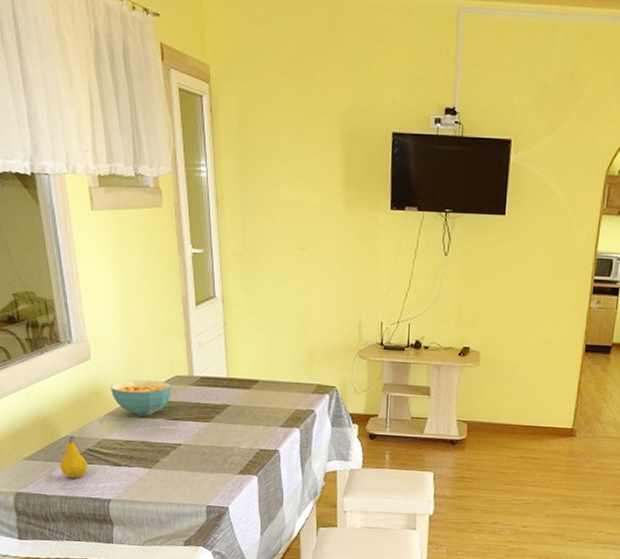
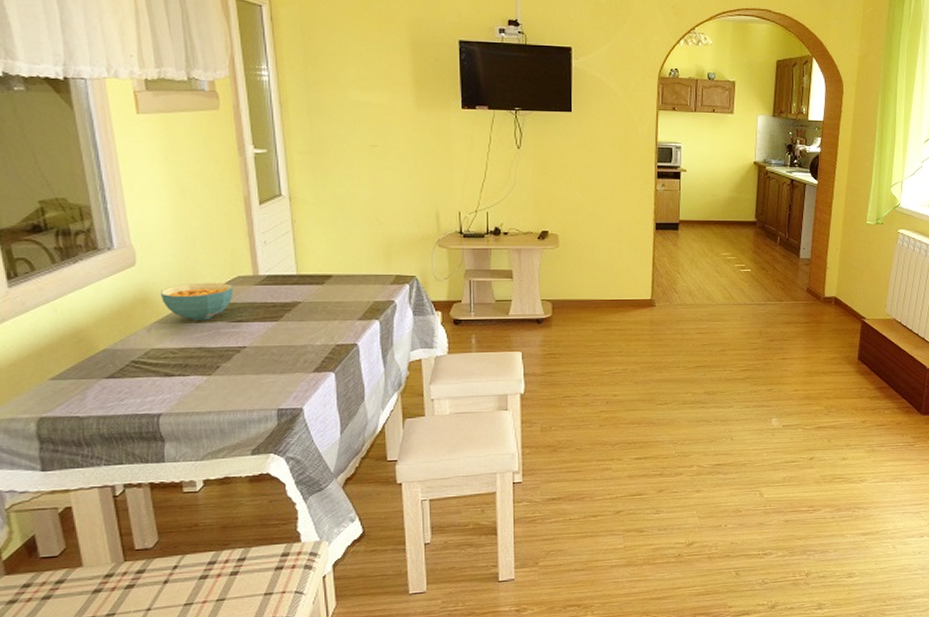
fruit: present [60,435,88,479] -> none [96,348,132,396]

